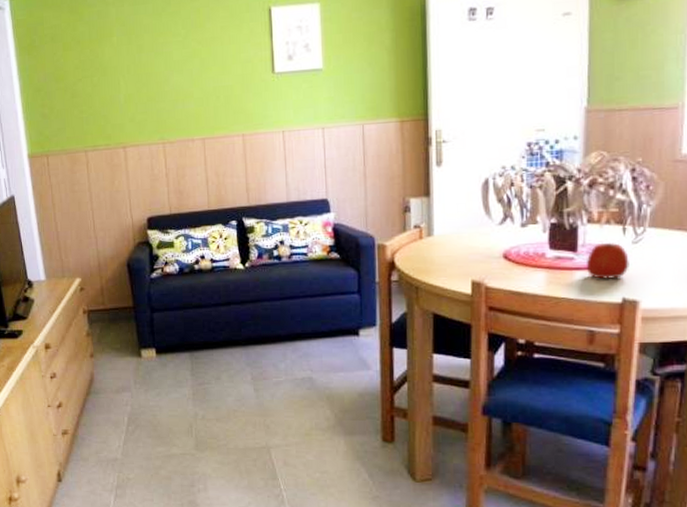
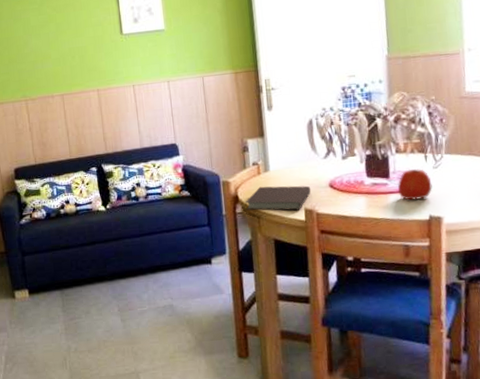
notebook: none [402,252,481,283] -> present [245,185,311,211]

